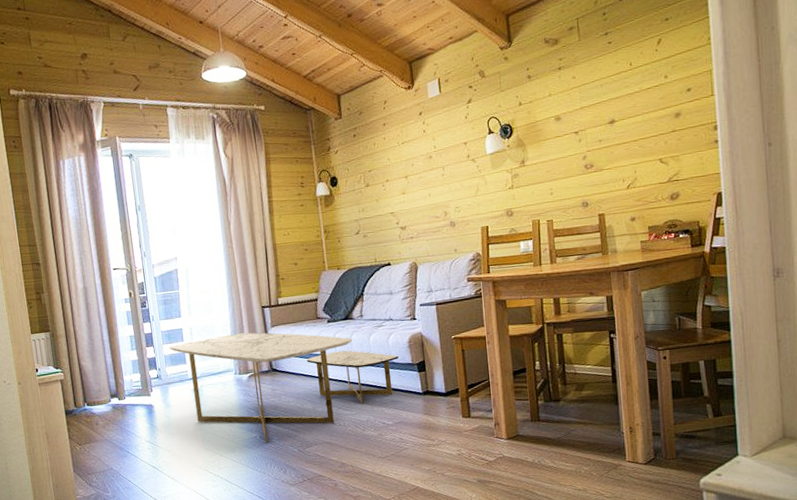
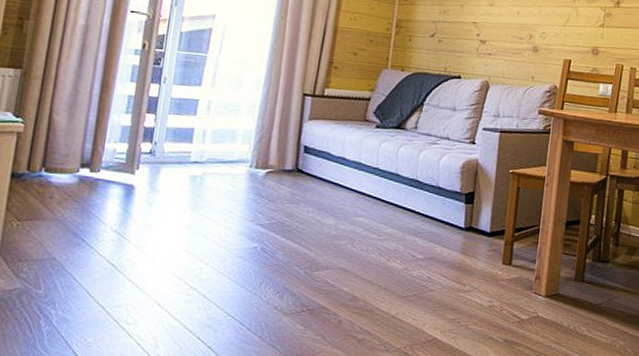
coffee table: present [169,332,398,444] -> none [176,117,447,258]

